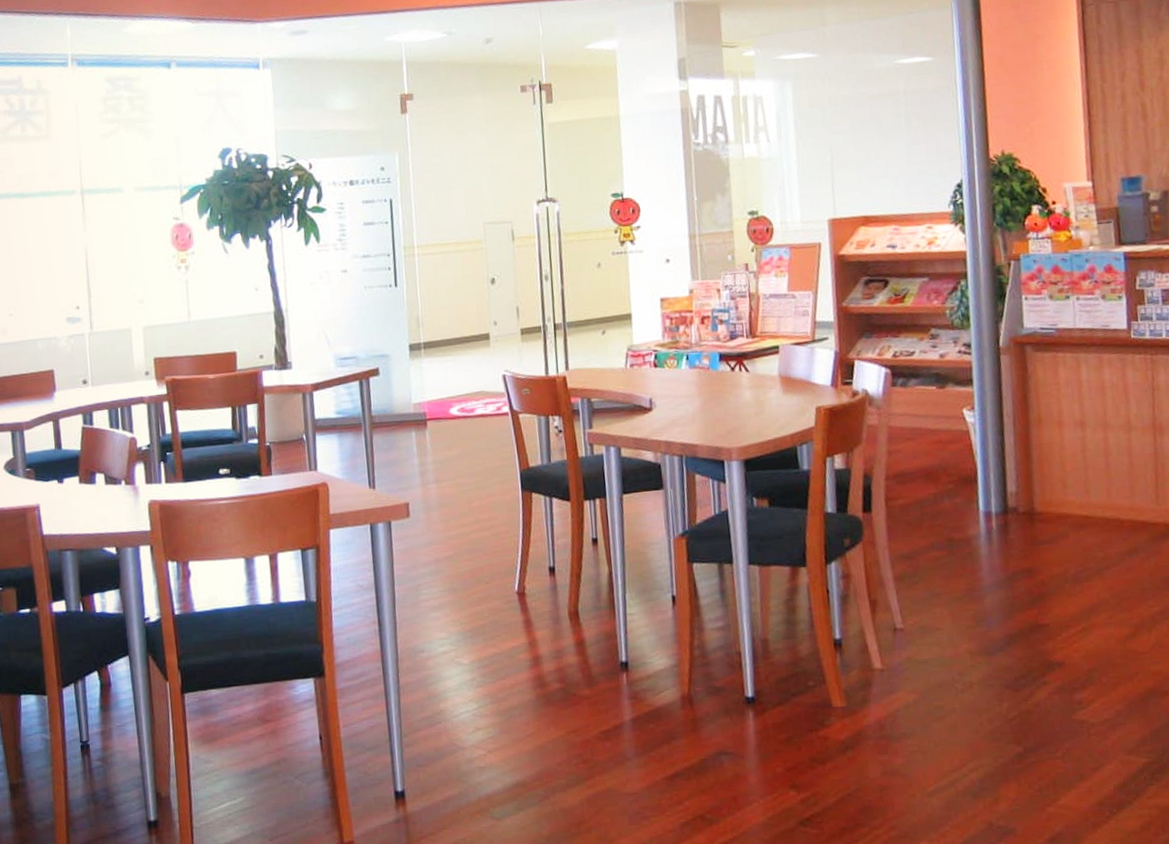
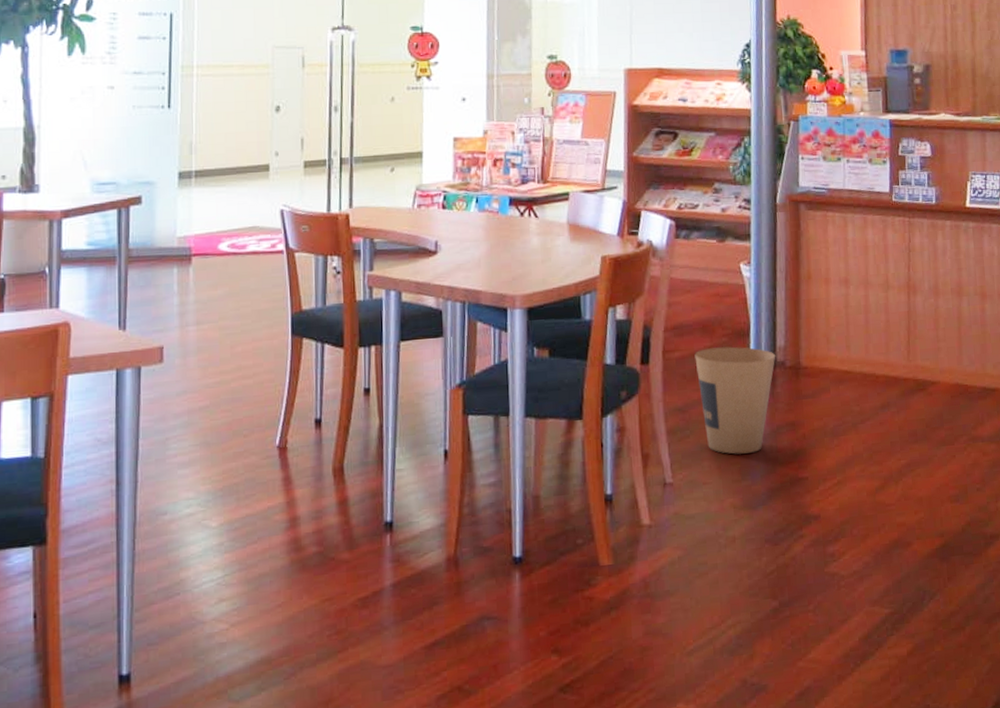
trash can: none [919,493,1007,601] -> present [694,346,776,455]

